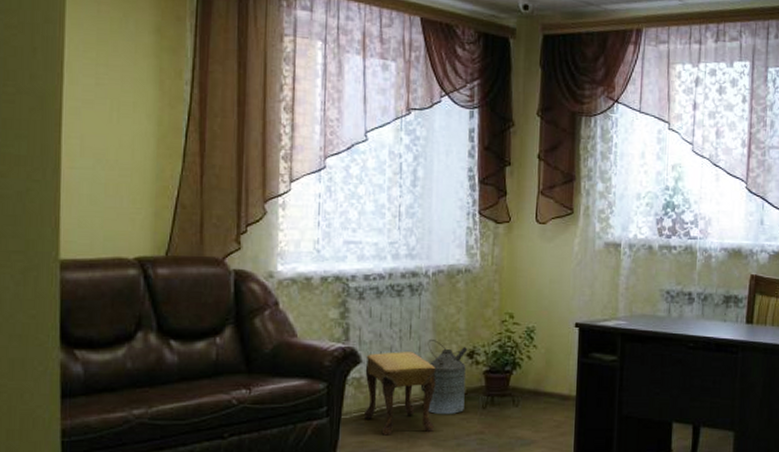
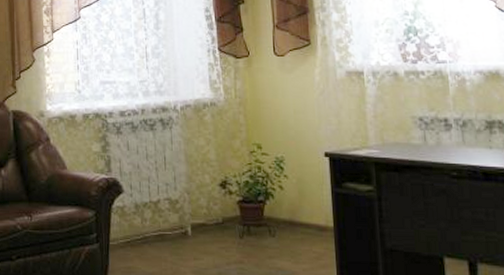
footstool: present [365,352,436,436] -> none [127,182,195,262]
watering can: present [420,338,468,415] -> none [178,169,222,244]

